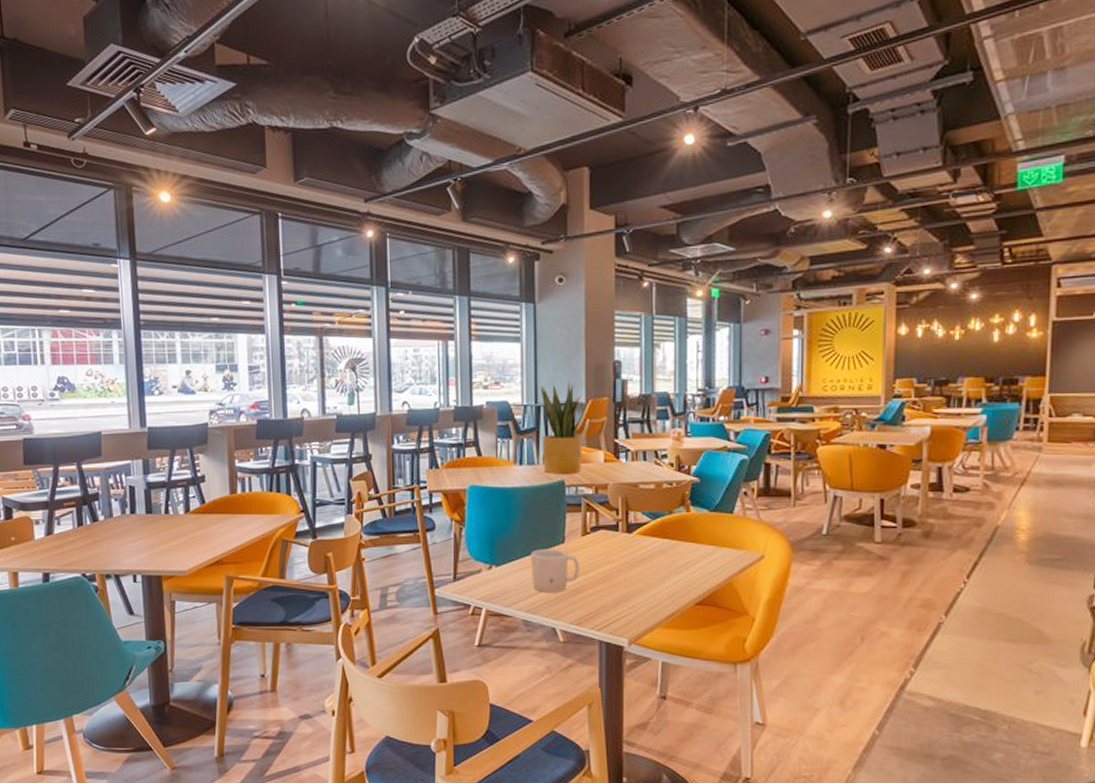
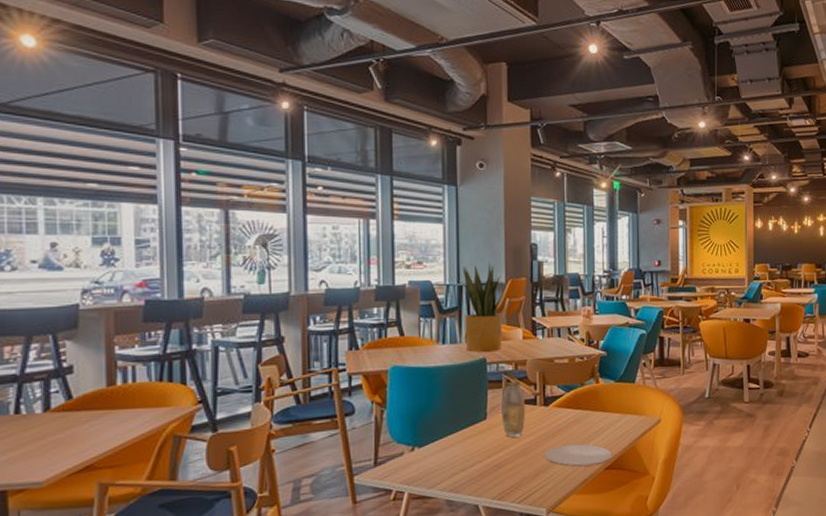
mug: present [530,549,580,592] -> none [453,426,501,470]
vase: none [580,505,607,563] -> present [501,381,526,438]
plate: none [627,576,704,600] -> present [544,444,612,467]

